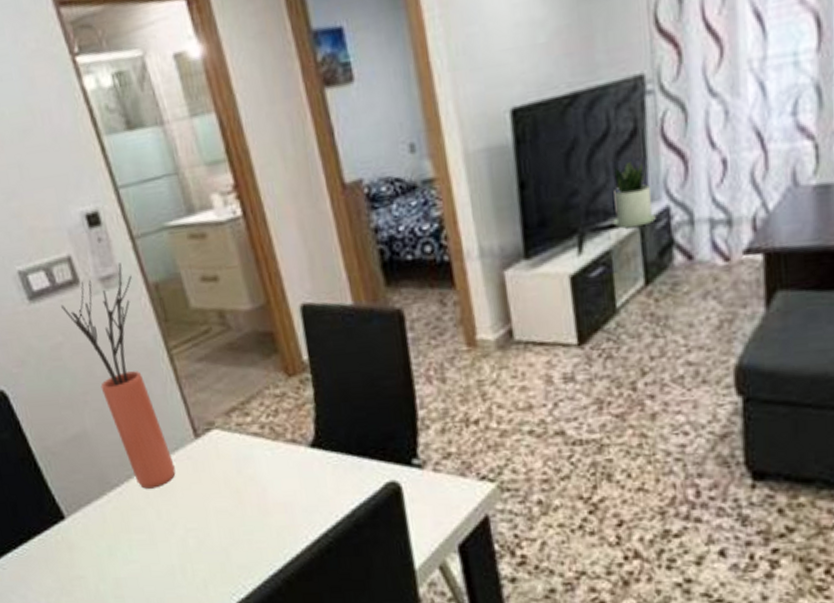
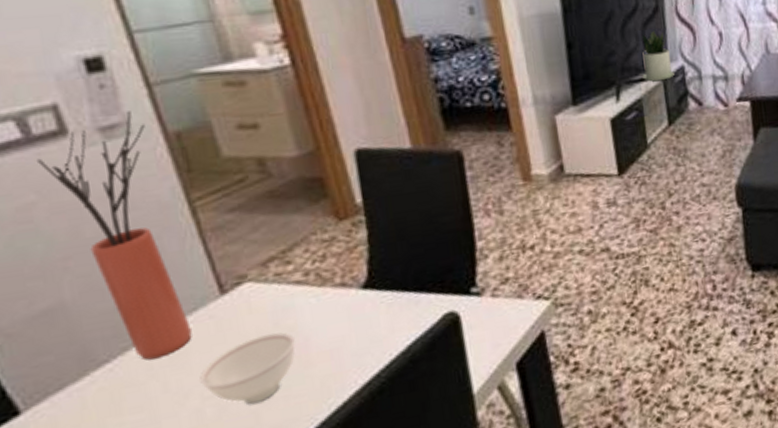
bowl: none [183,480,255,542] -> present [200,332,296,405]

